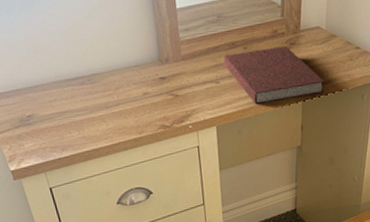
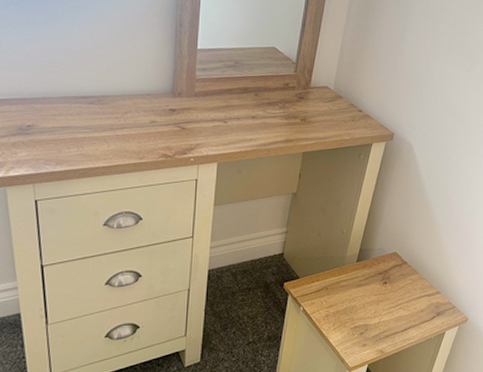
notebook: present [223,46,324,105] -> none [234,97,326,149]

